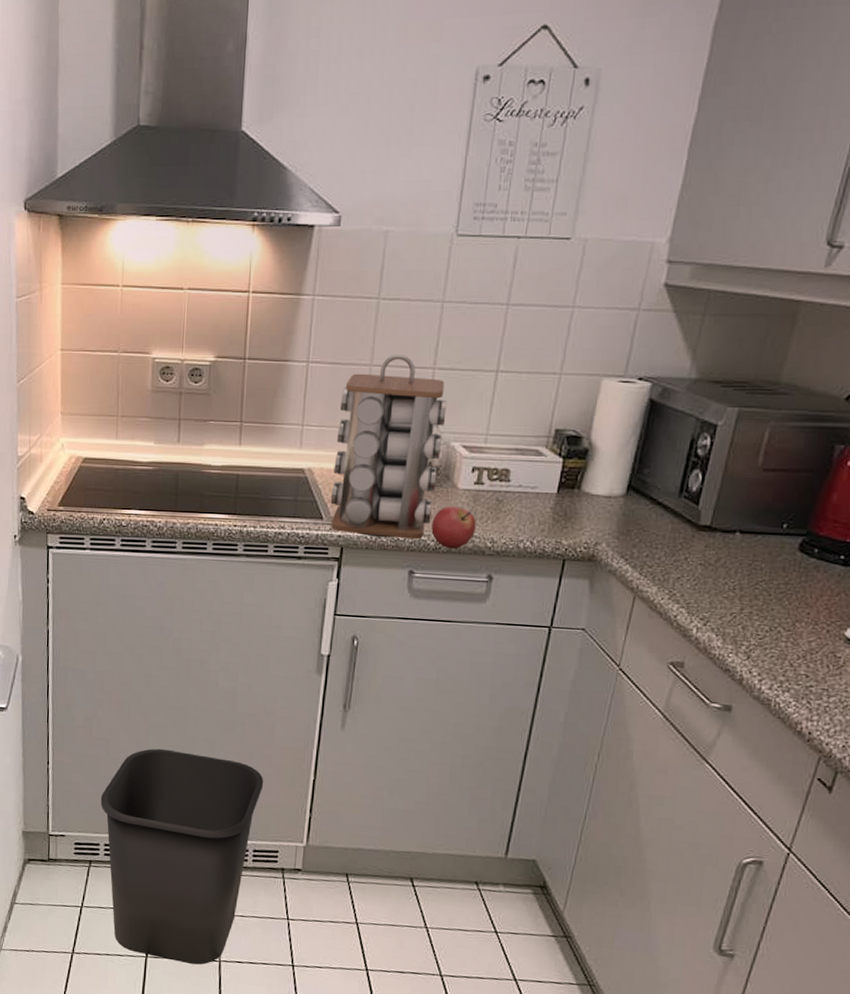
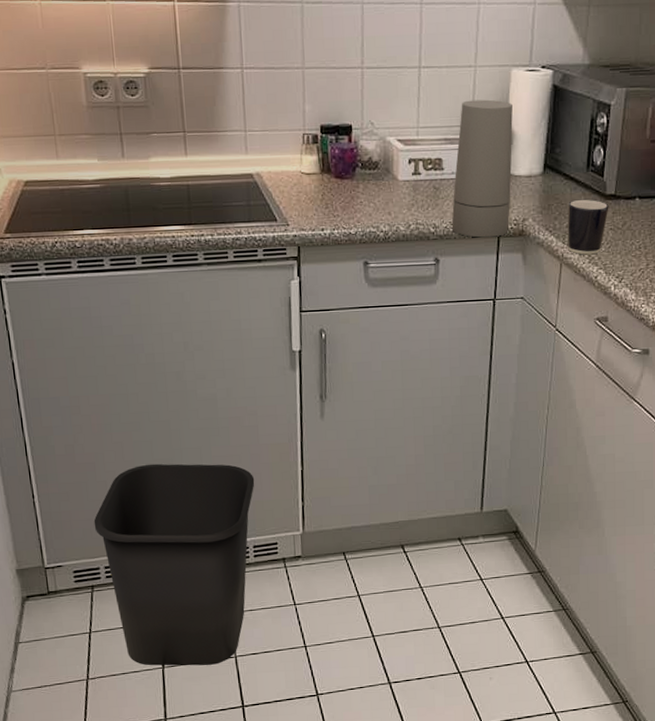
spice rack: present [330,355,447,540] -> none [279,56,379,234]
fruit: present [431,505,477,549] -> none [379,196,419,238]
canister: none [511,409,599,560] -> present [451,99,513,238]
mug: none [644,527,702,591] -> present [567,199,609,255]

